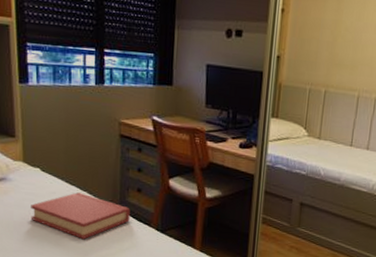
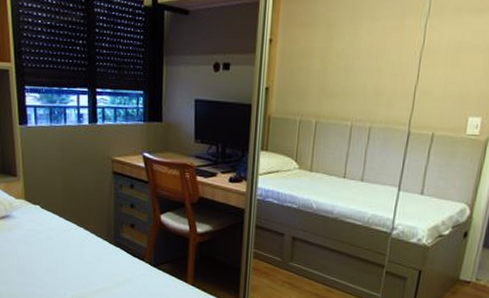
hardback book: present [30,192,130,240] -> none [33,228,124,274]

